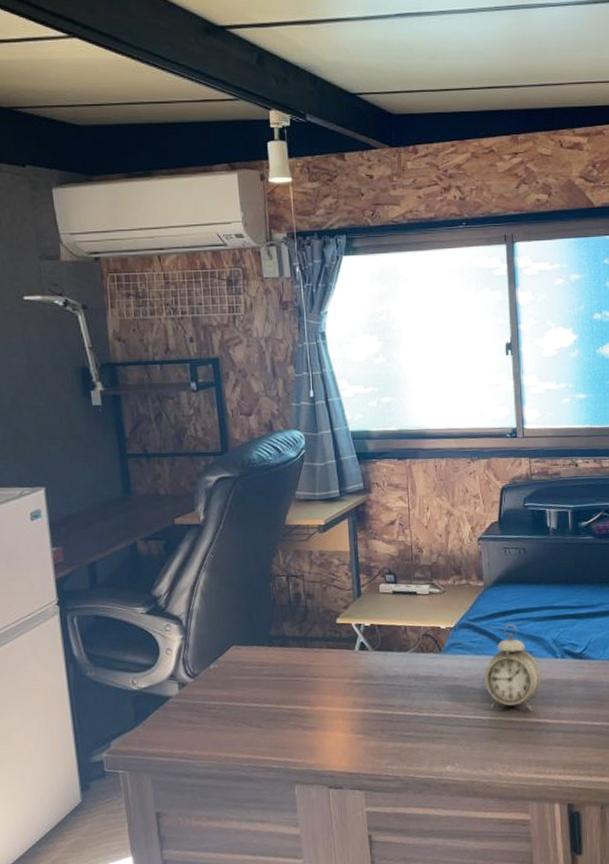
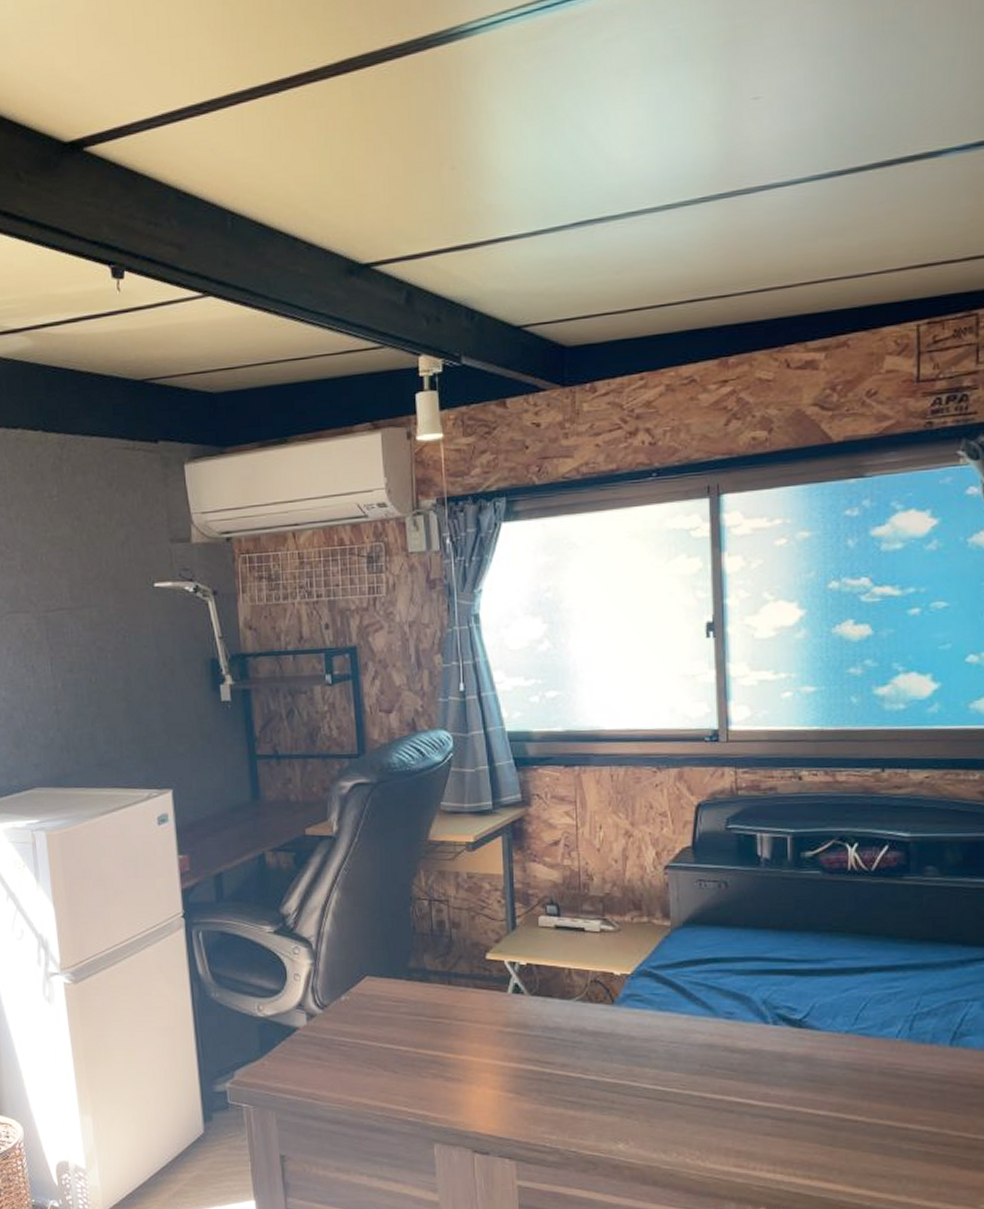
alarm clock: present [484,624,543,711] -> none [668,976,747,1088]

